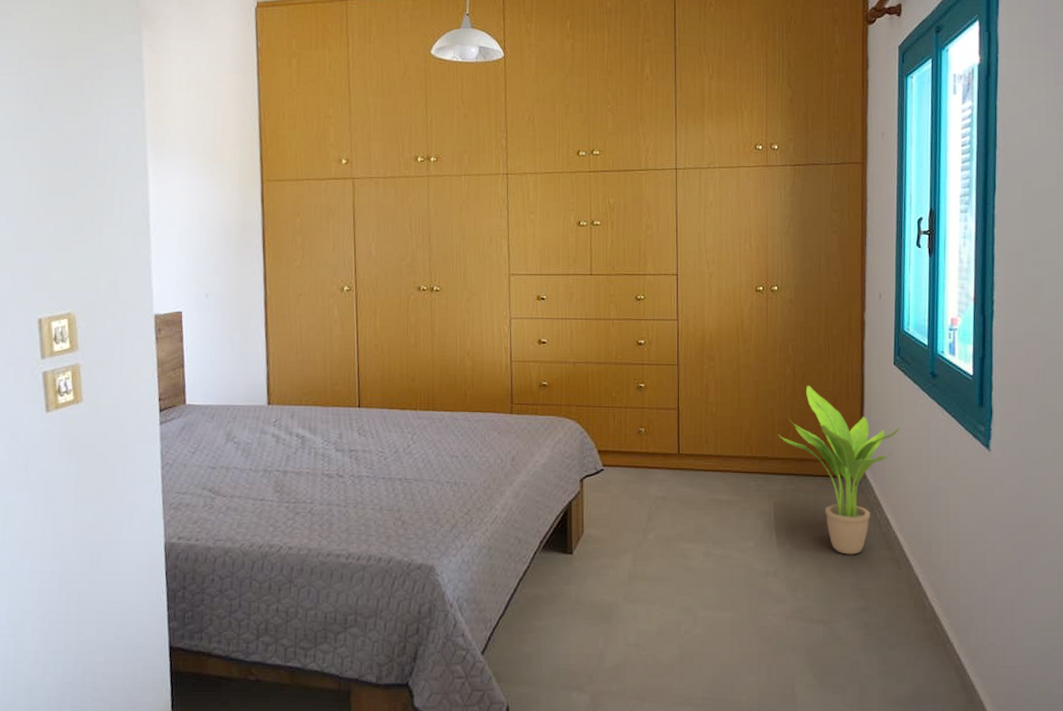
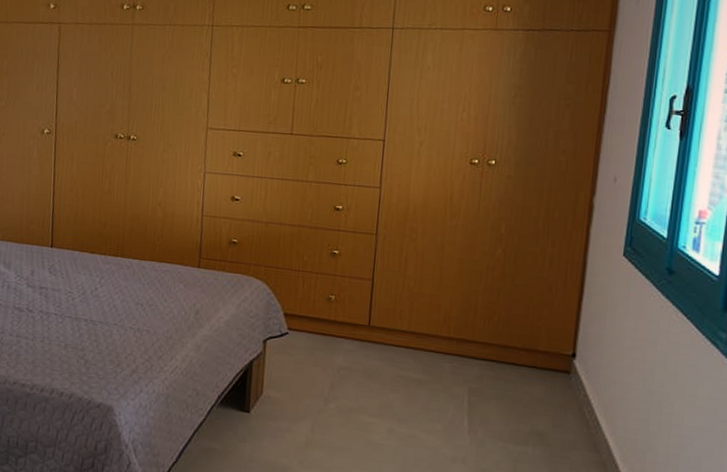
potted plant: present [778,386,900,555] -> none [480,269,623,453]

